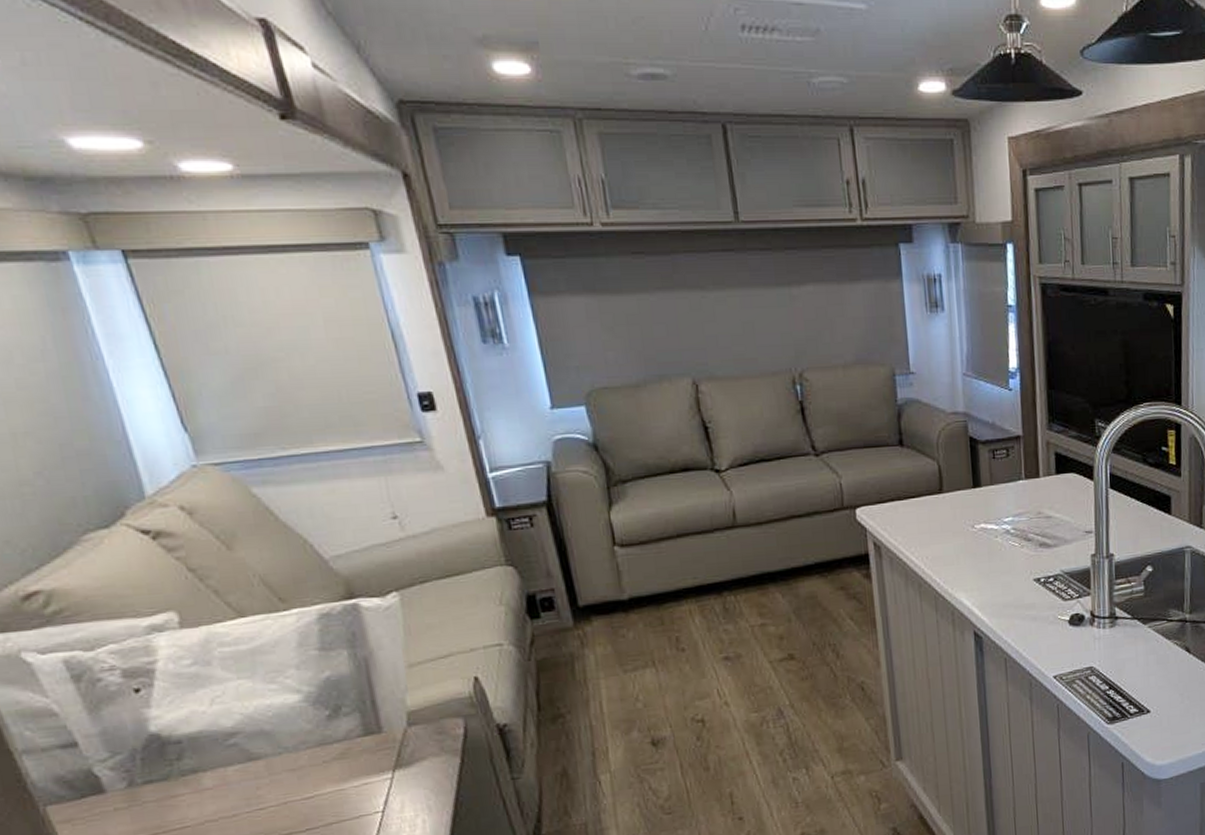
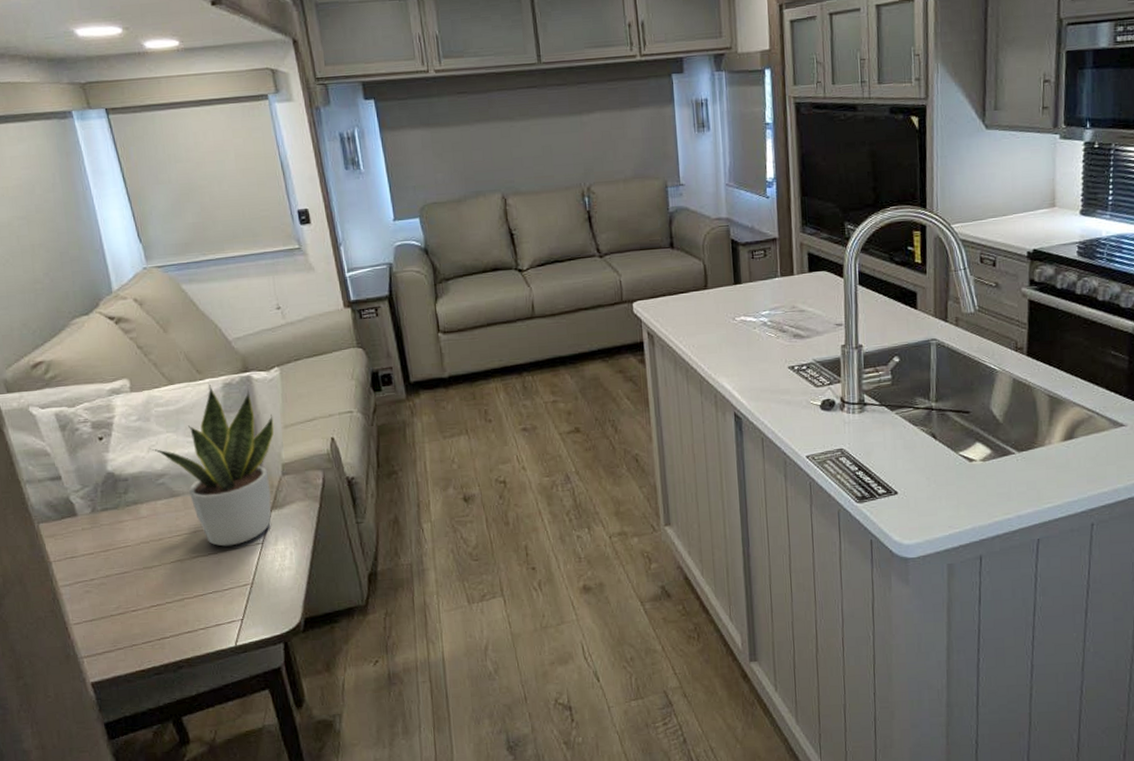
potted plant: none [213,615,395,819] -> present [150,384,274,547]

